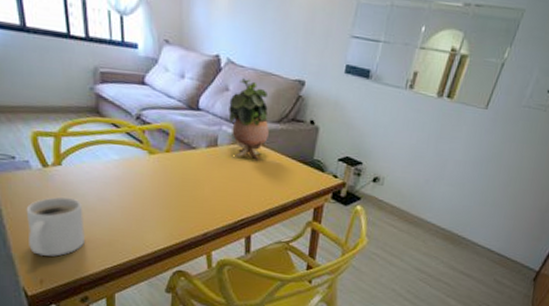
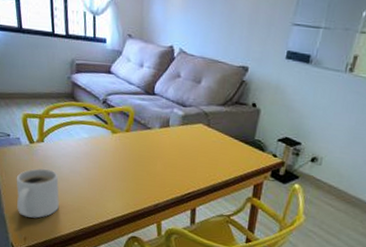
potted plant: present [228,78,269,161] -> none [179,66,215,140]

